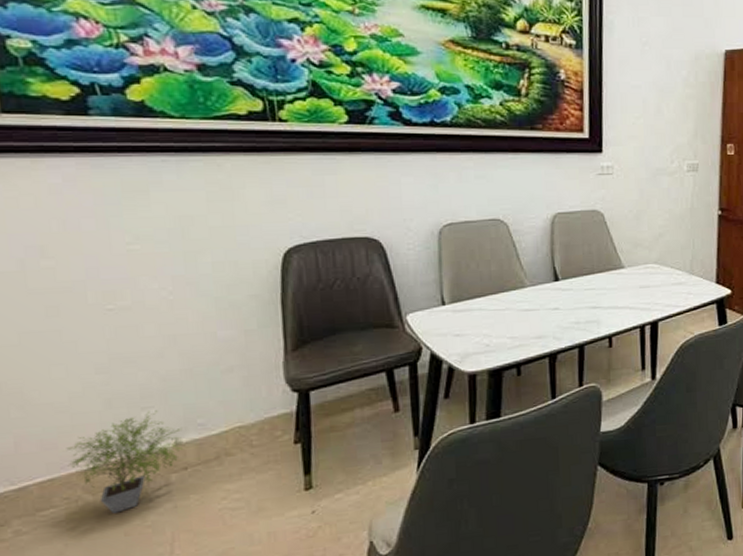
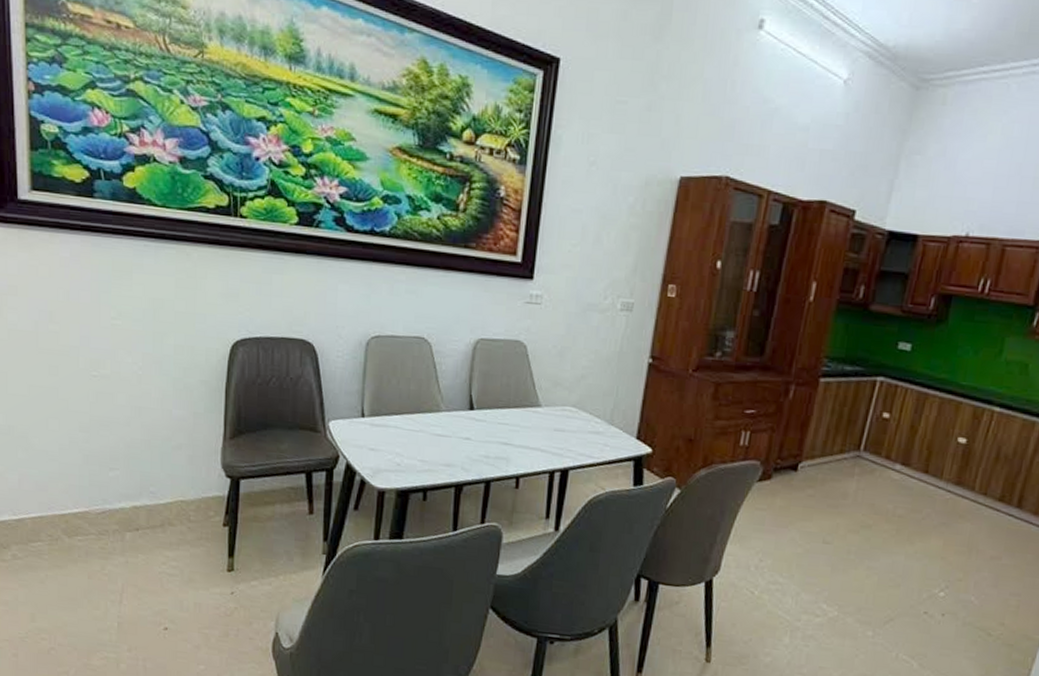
potted plant: present [66,410,184,514] -> none [53,472,138,557]

